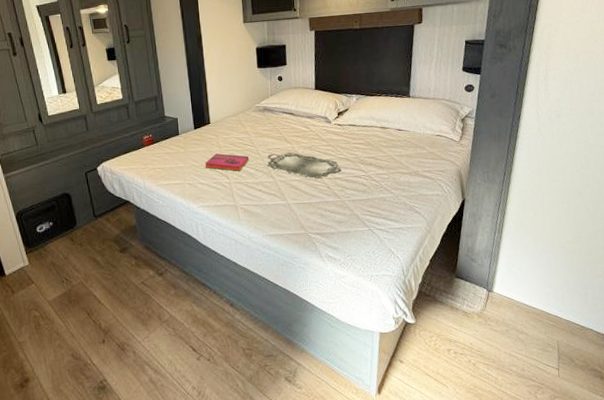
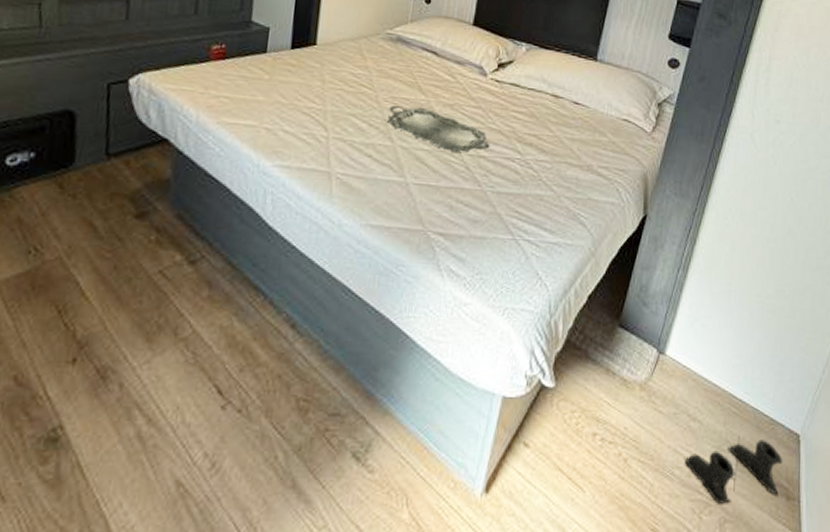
hardback book: present [205,153,249,171] -> none [295,89,363,122]
boots: none [519,341,595,386] -> present [685,440,783,504]

